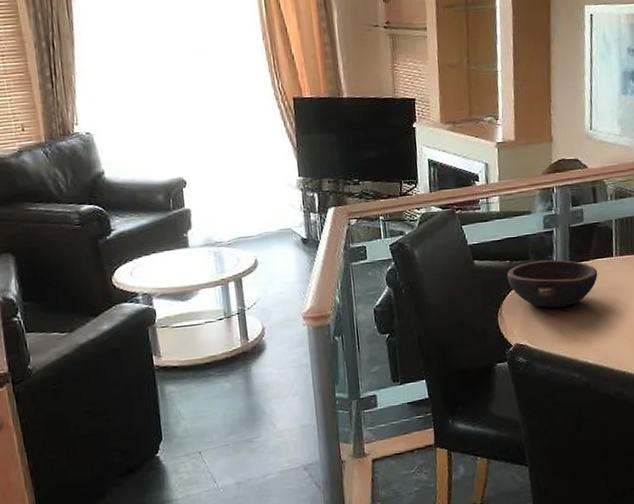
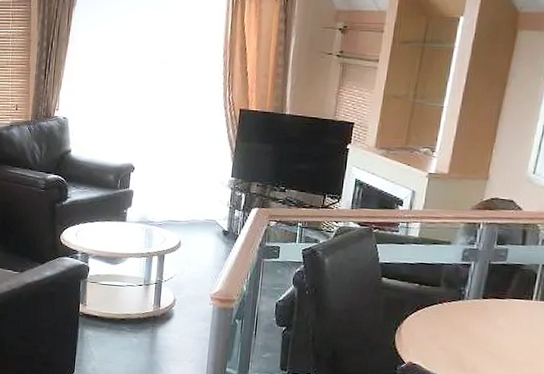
bowl: present [507,259,598,308] -> none [412,289,512,338]

